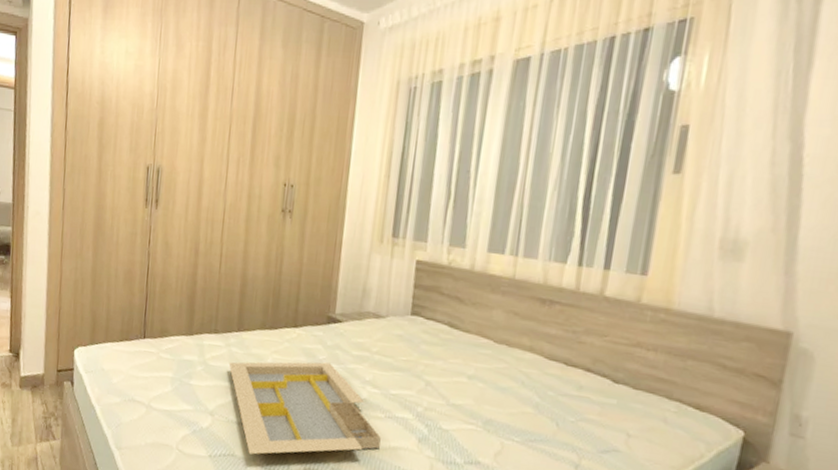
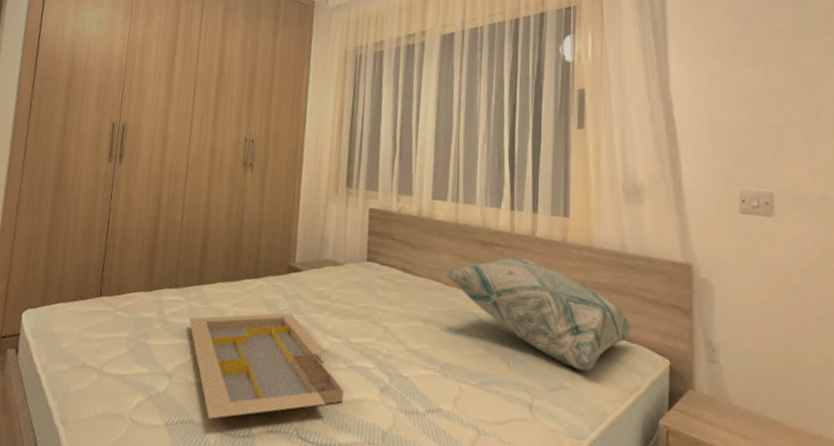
decorative pillow: none [495,315,705,437] -> present [444,256,632,371]

